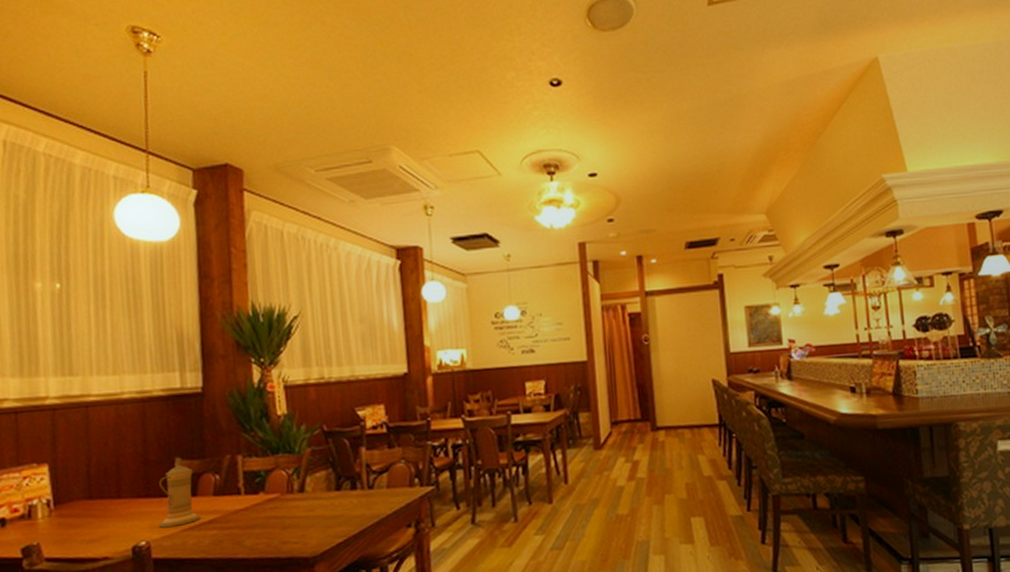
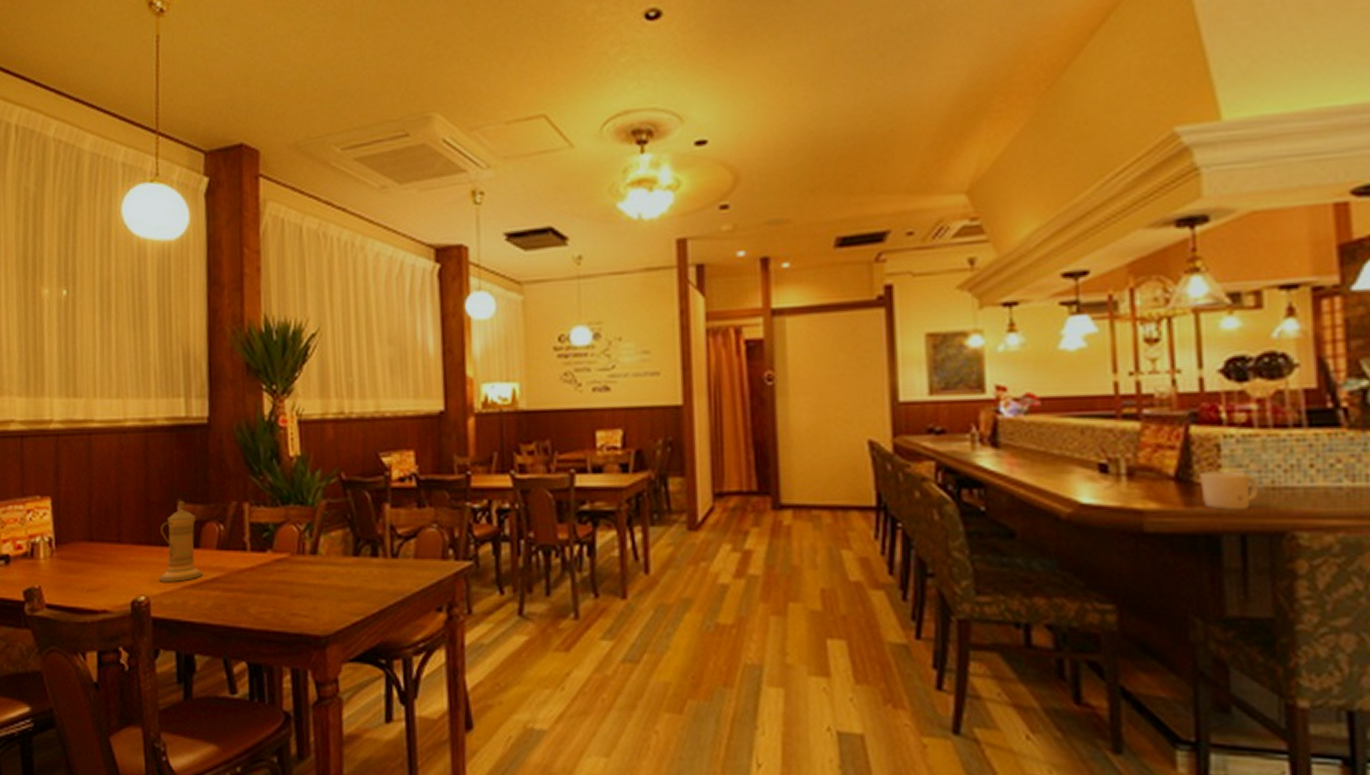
mug: none [906,387,938,412] -> present [1200,471,1259,510]

